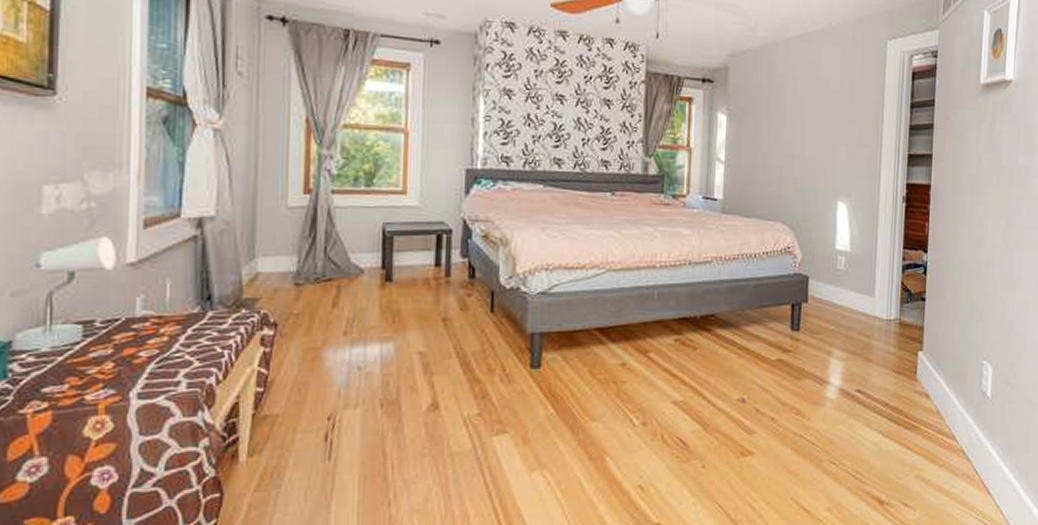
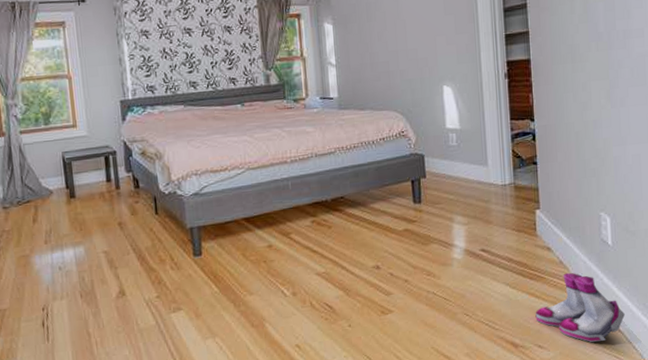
boots: none [905,424,996,504] -> present [535,272,625,342]

